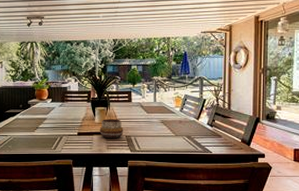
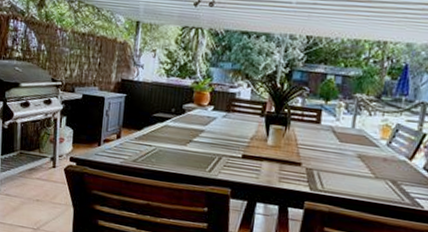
decorative bowl: present [99,119,124,138] -> none [271,141,305,169]

